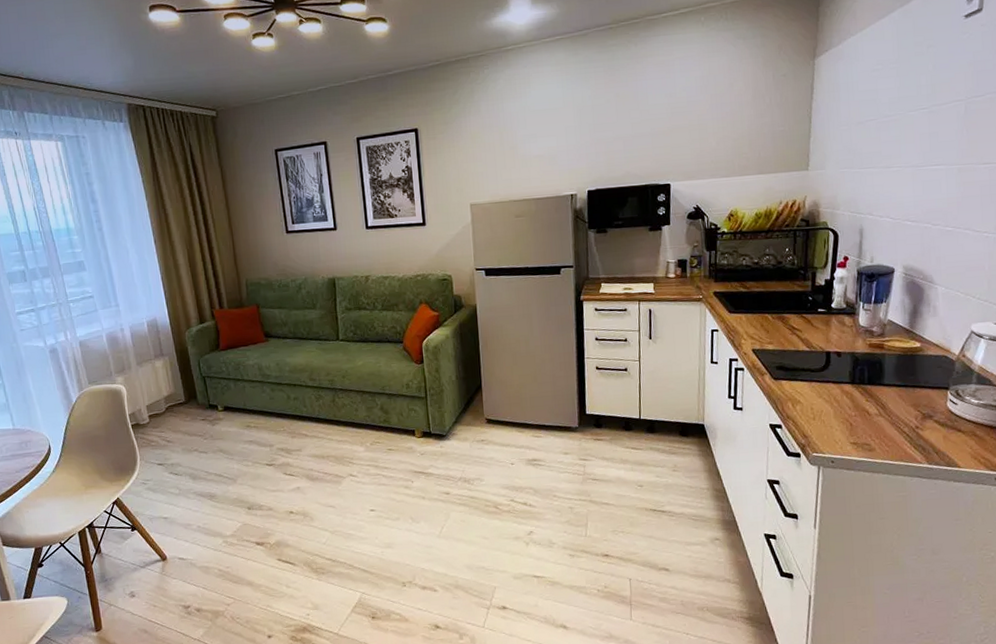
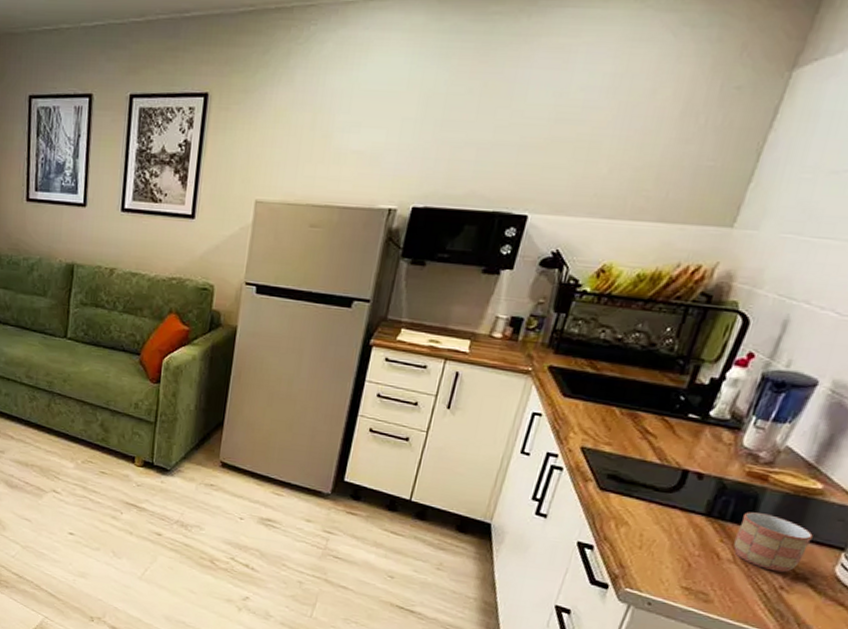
mug: none [875,373,925,416] -> present [733,512,813,573]

